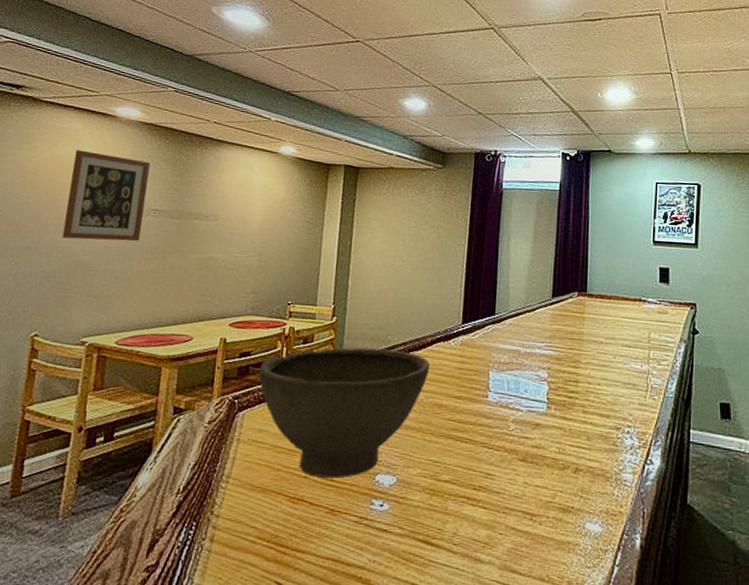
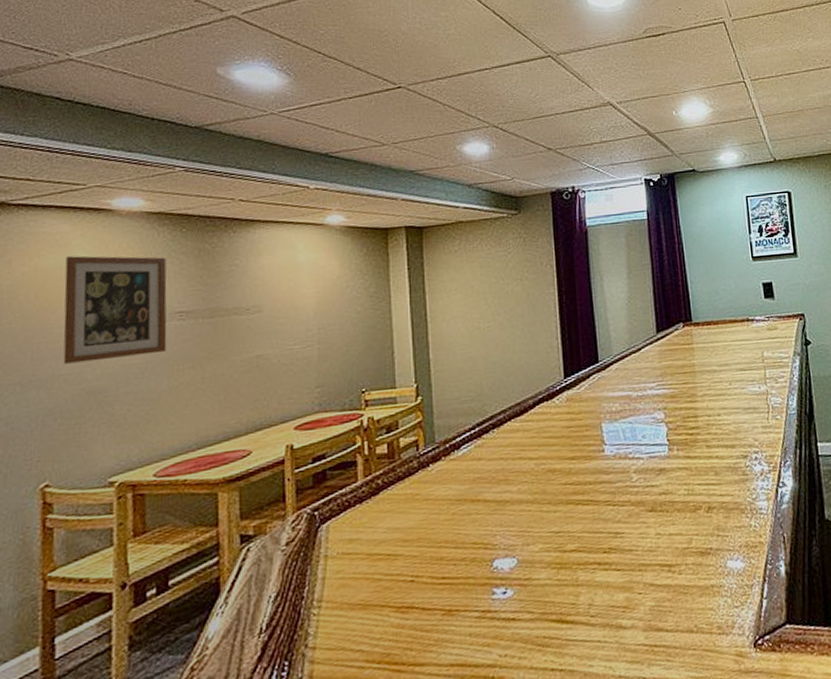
bowl: present [258,347,430,479] -> none [338,419,536,579]

